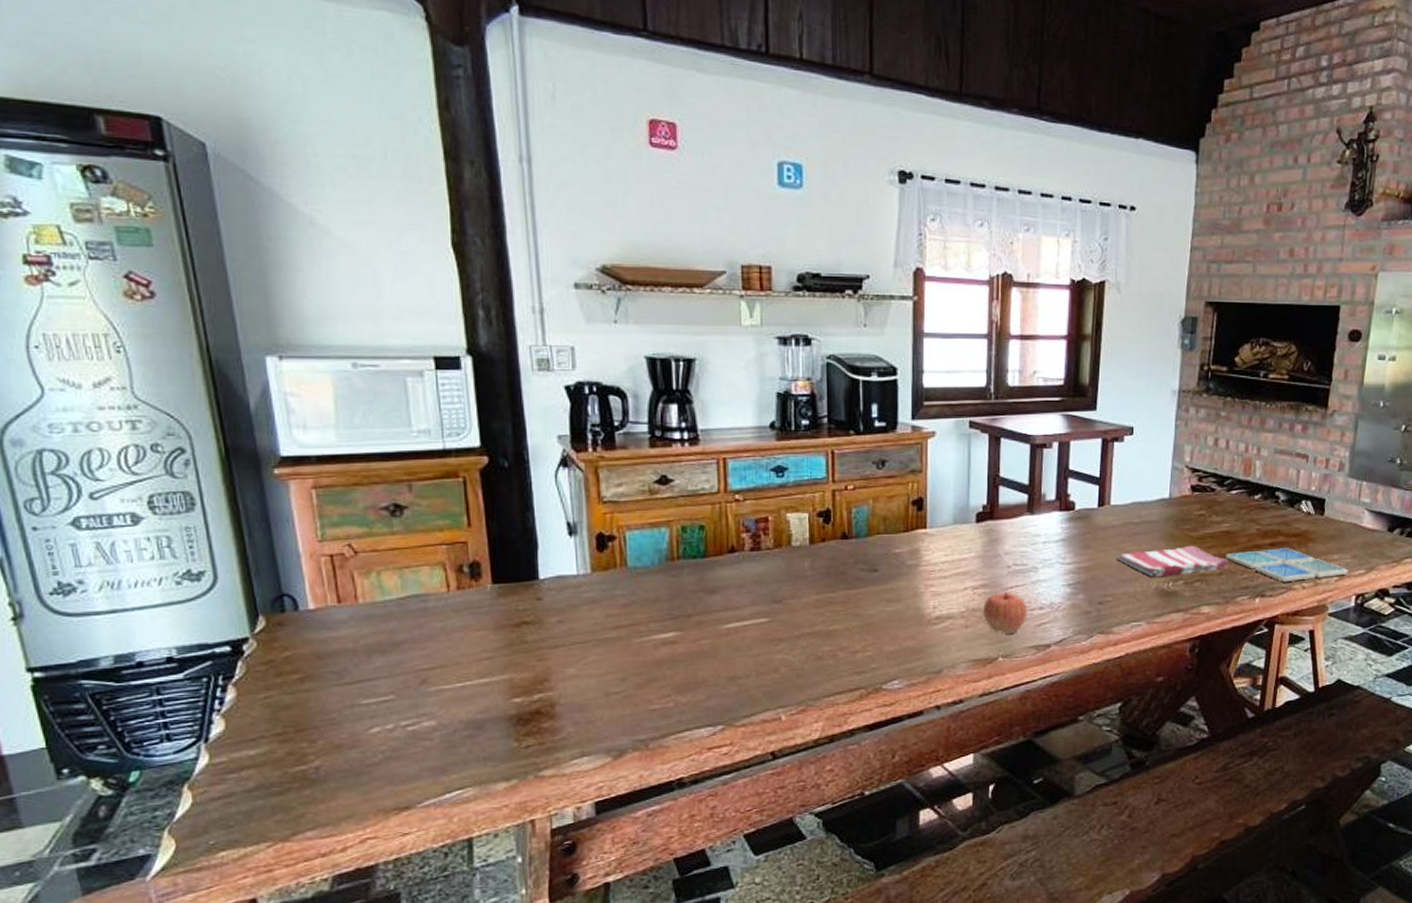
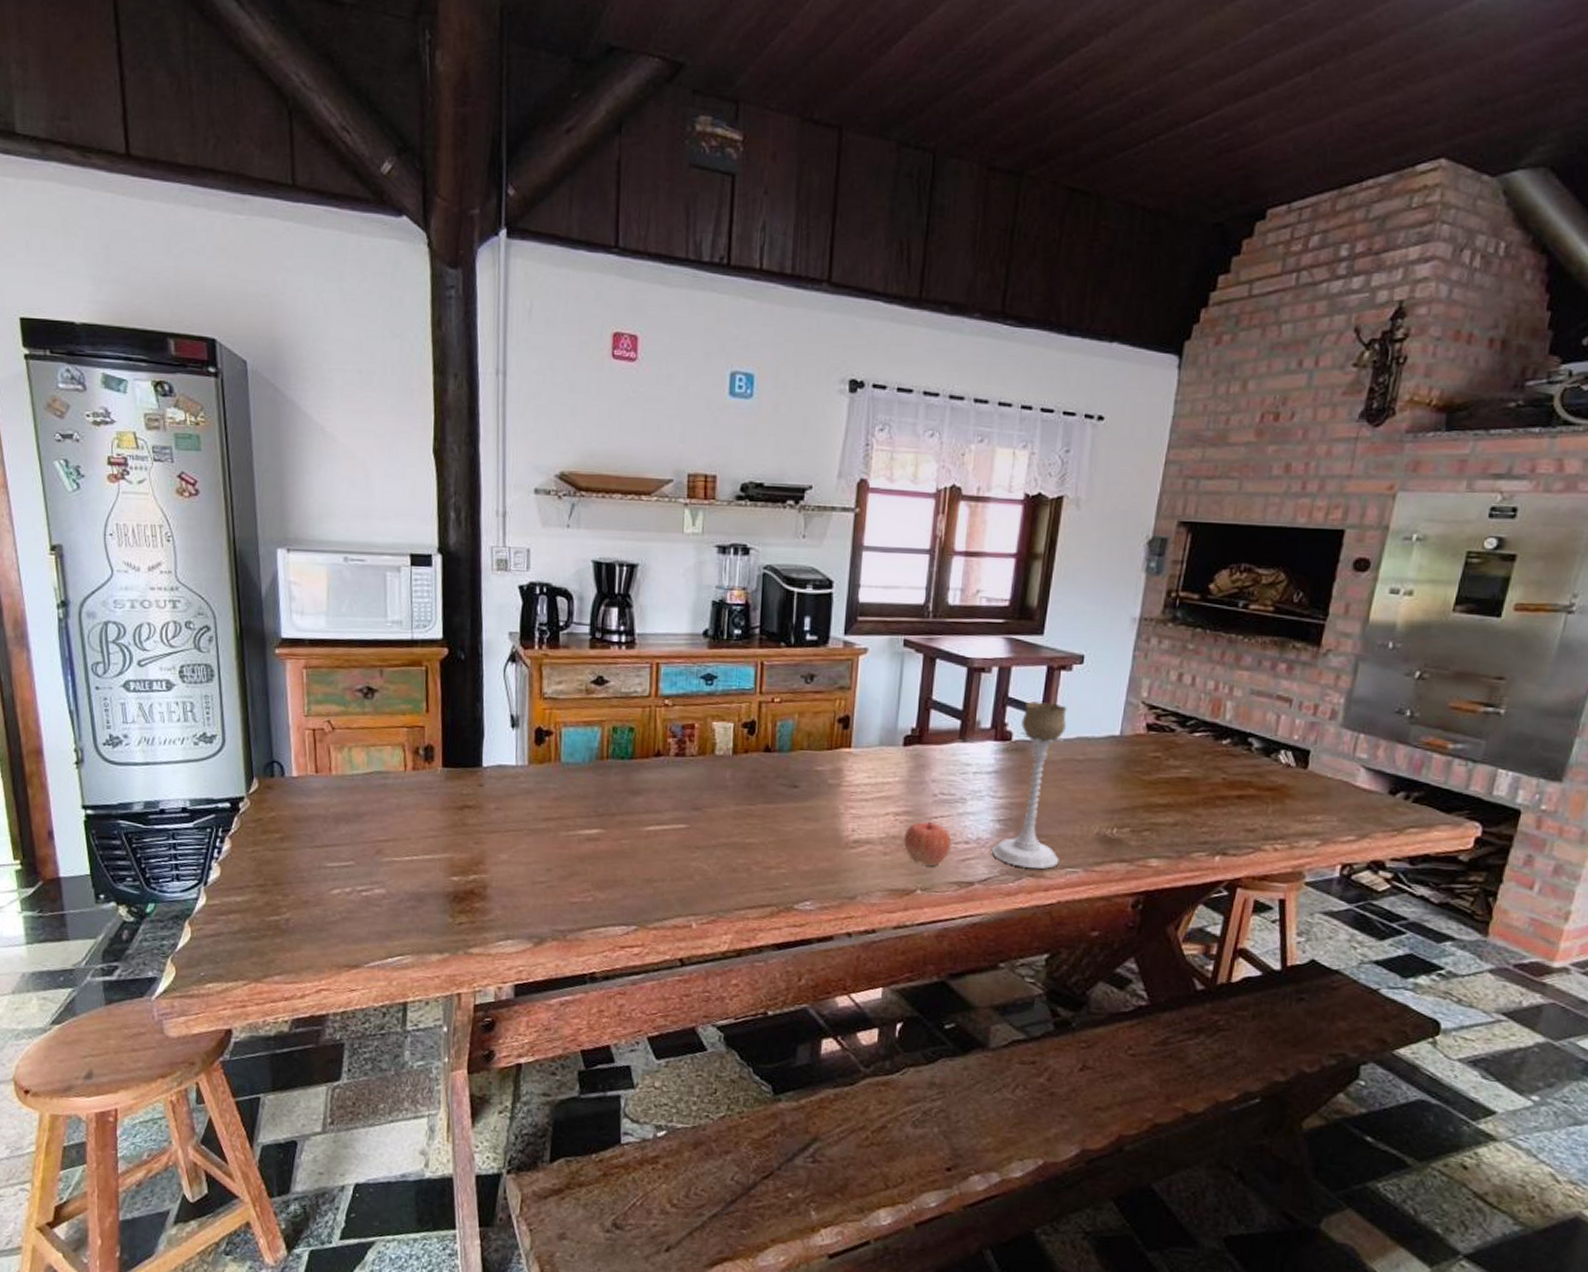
candle holder: none [1065,472,1125,626] -> present [992,701,1067,869]
dish towel: present [1117,545,1228,578] -> none [1055,789,1185,822]
drink coaster: present [1226,548,1348,583] -> none [1182,802,1334,842]

